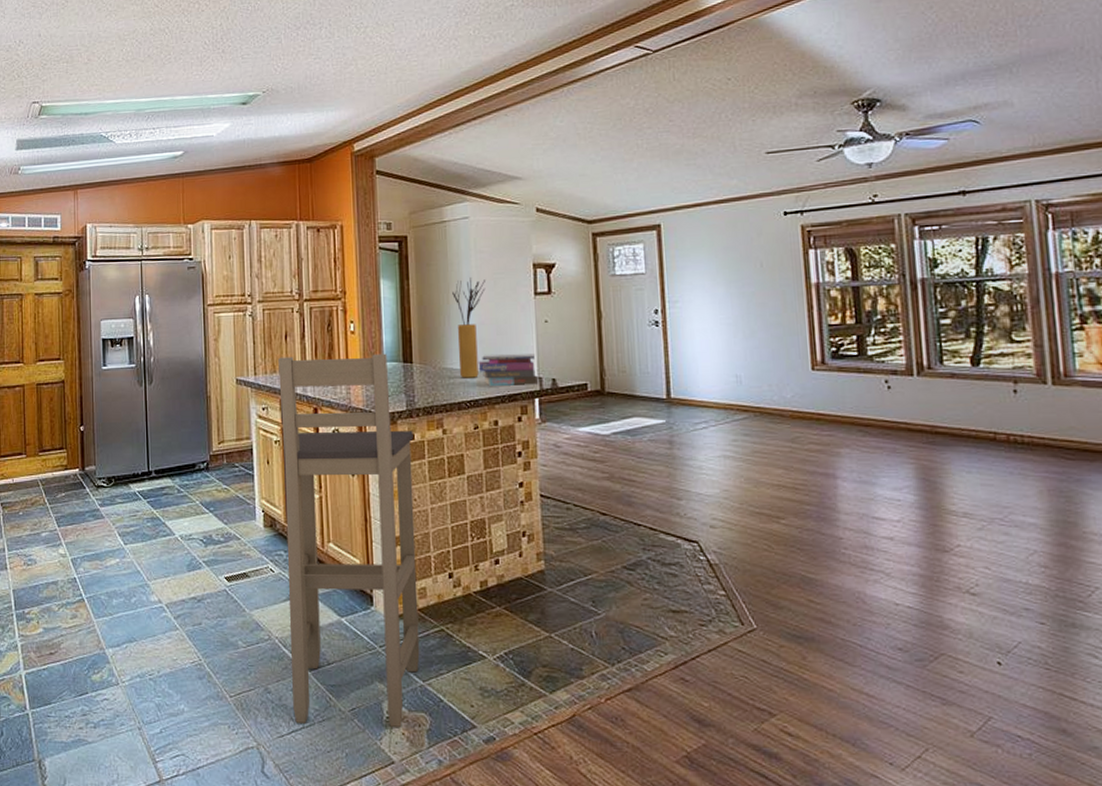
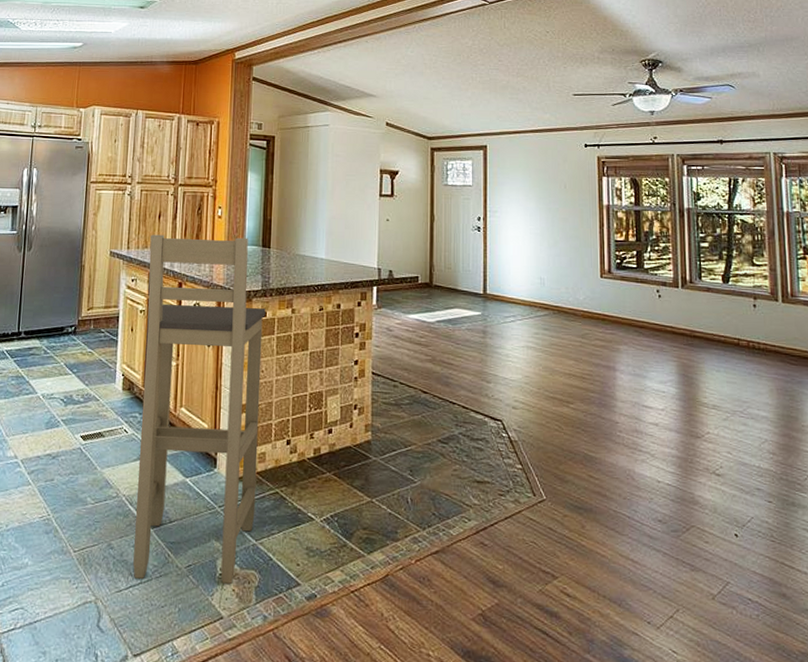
vase: present [452,277,486,378] -> none [310,177,339,265]
books: present [478,353,539,387] -> none [327,245,378,275]

